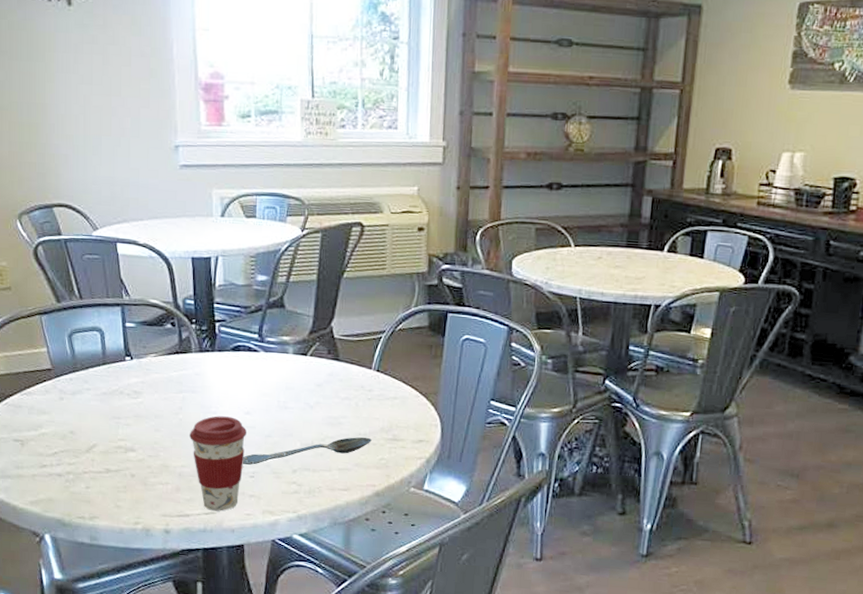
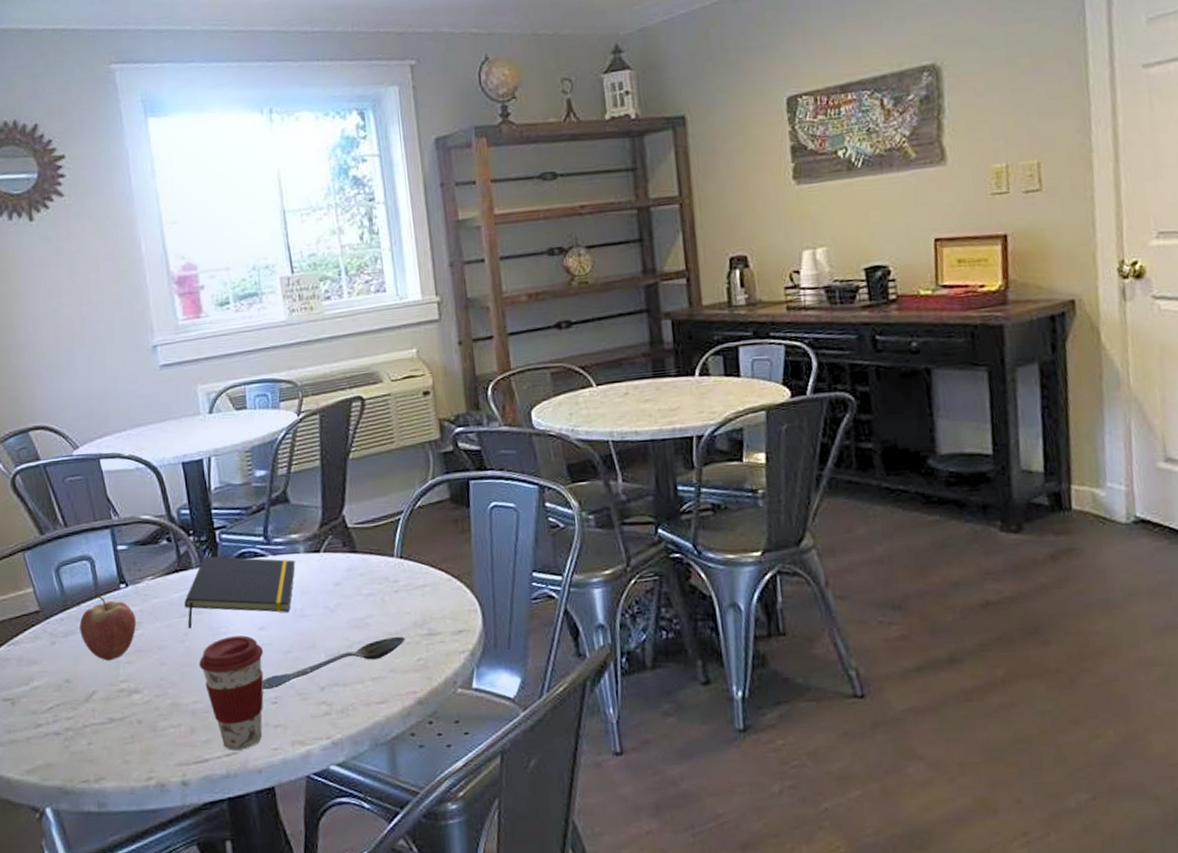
fruit: none [86,362,138,421] -> present [79,594,137,661]
notepad: none [181,344,284,404] -> present [184,556,296,628]

